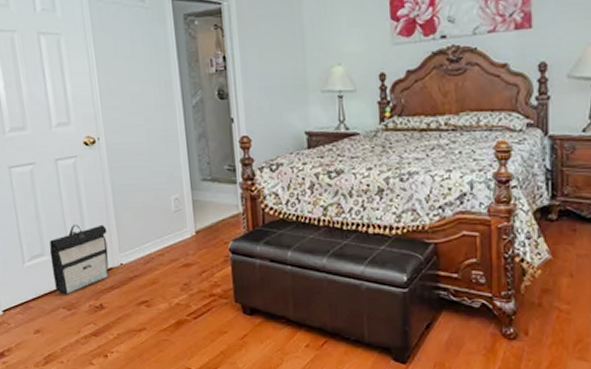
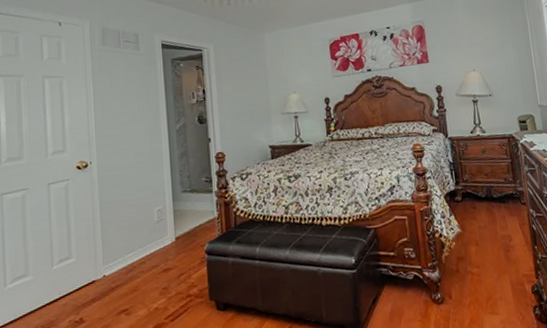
backpack: present [49,224,110,295] -> none [33,240,92,314]

